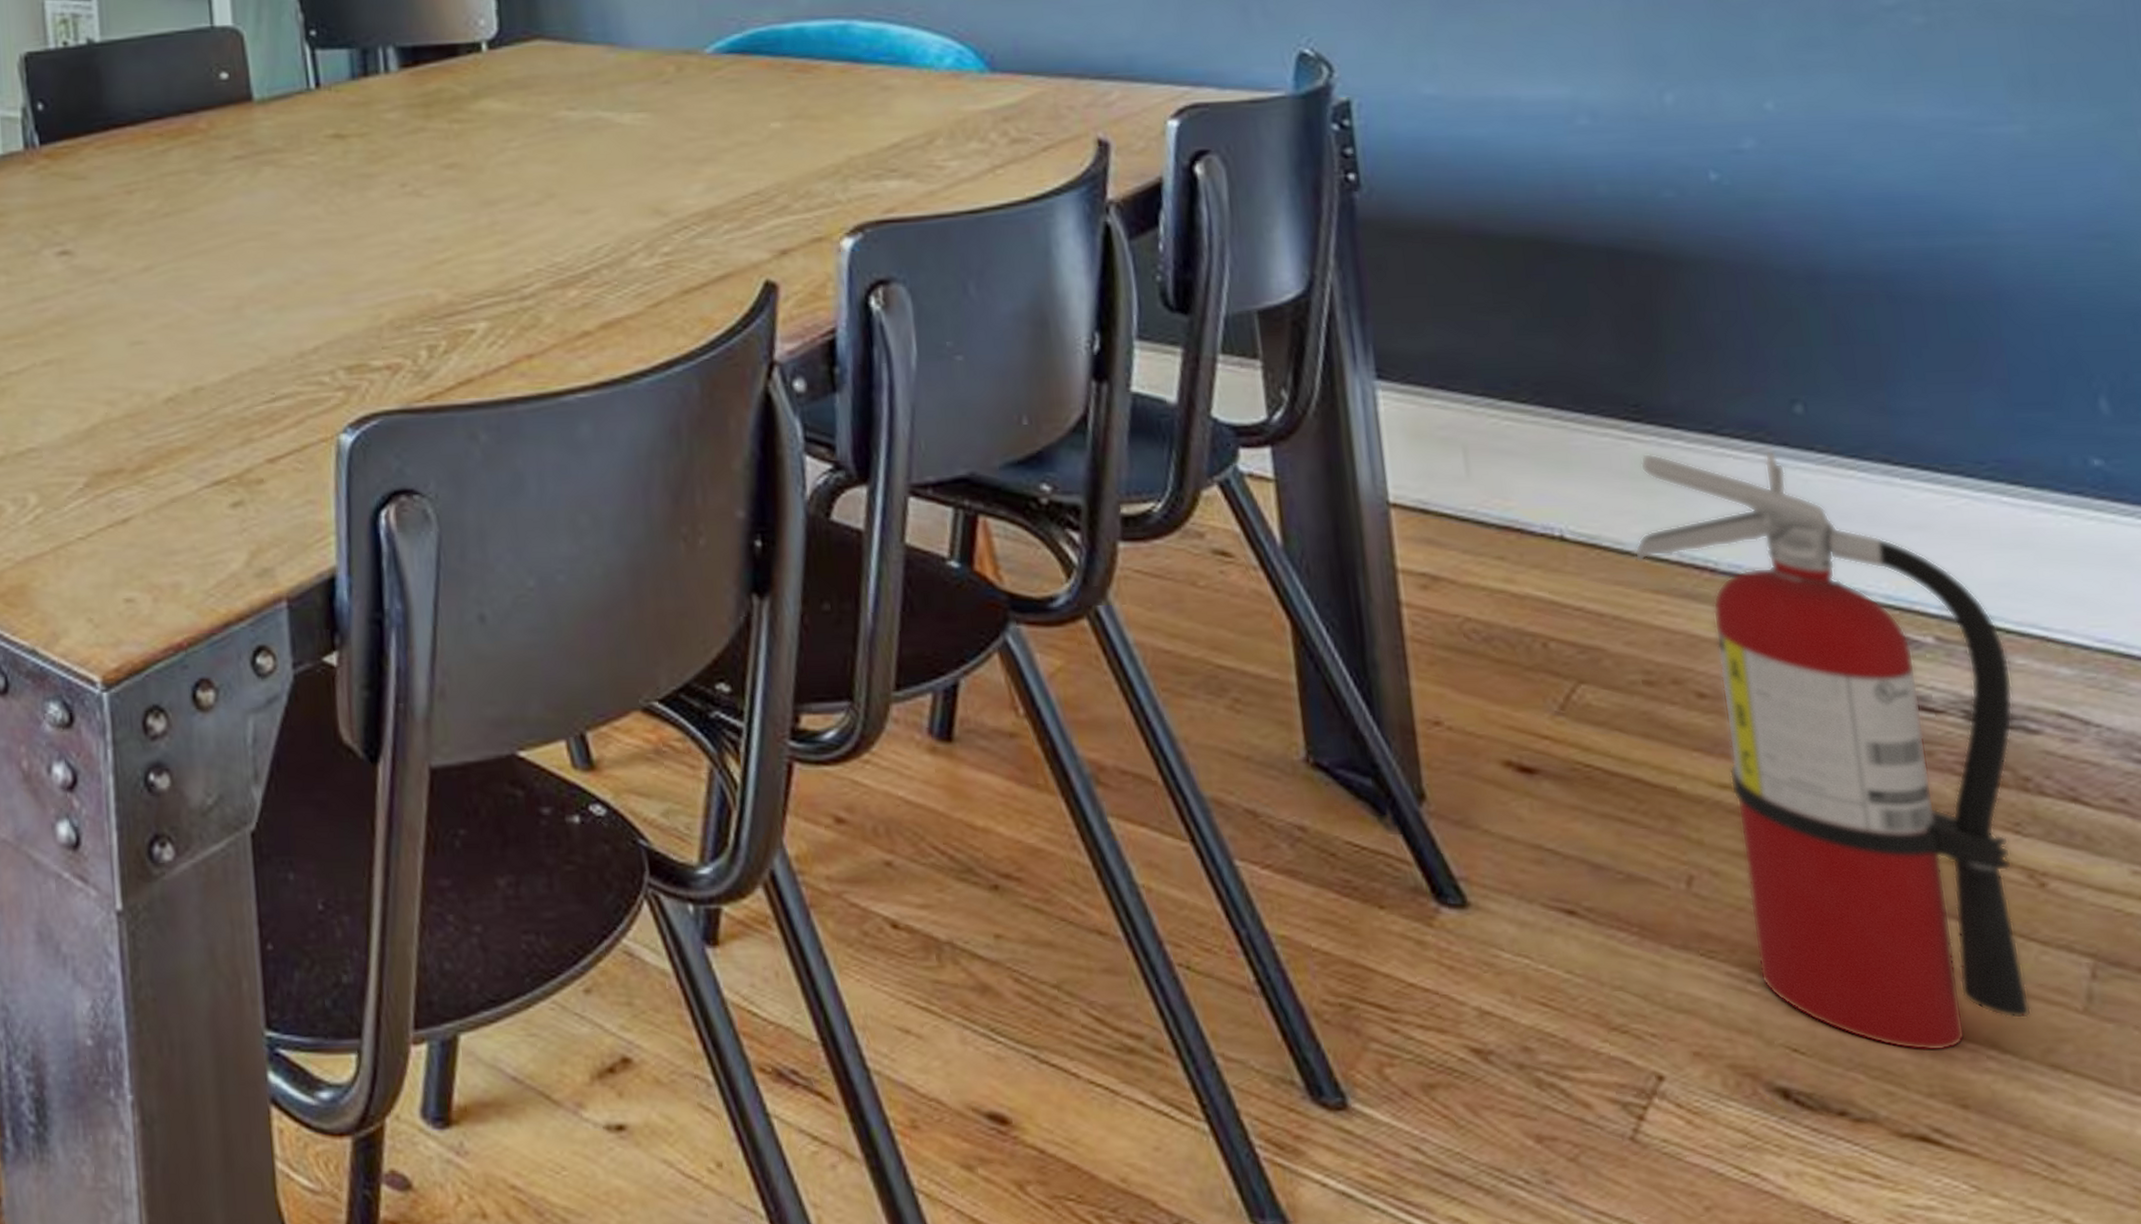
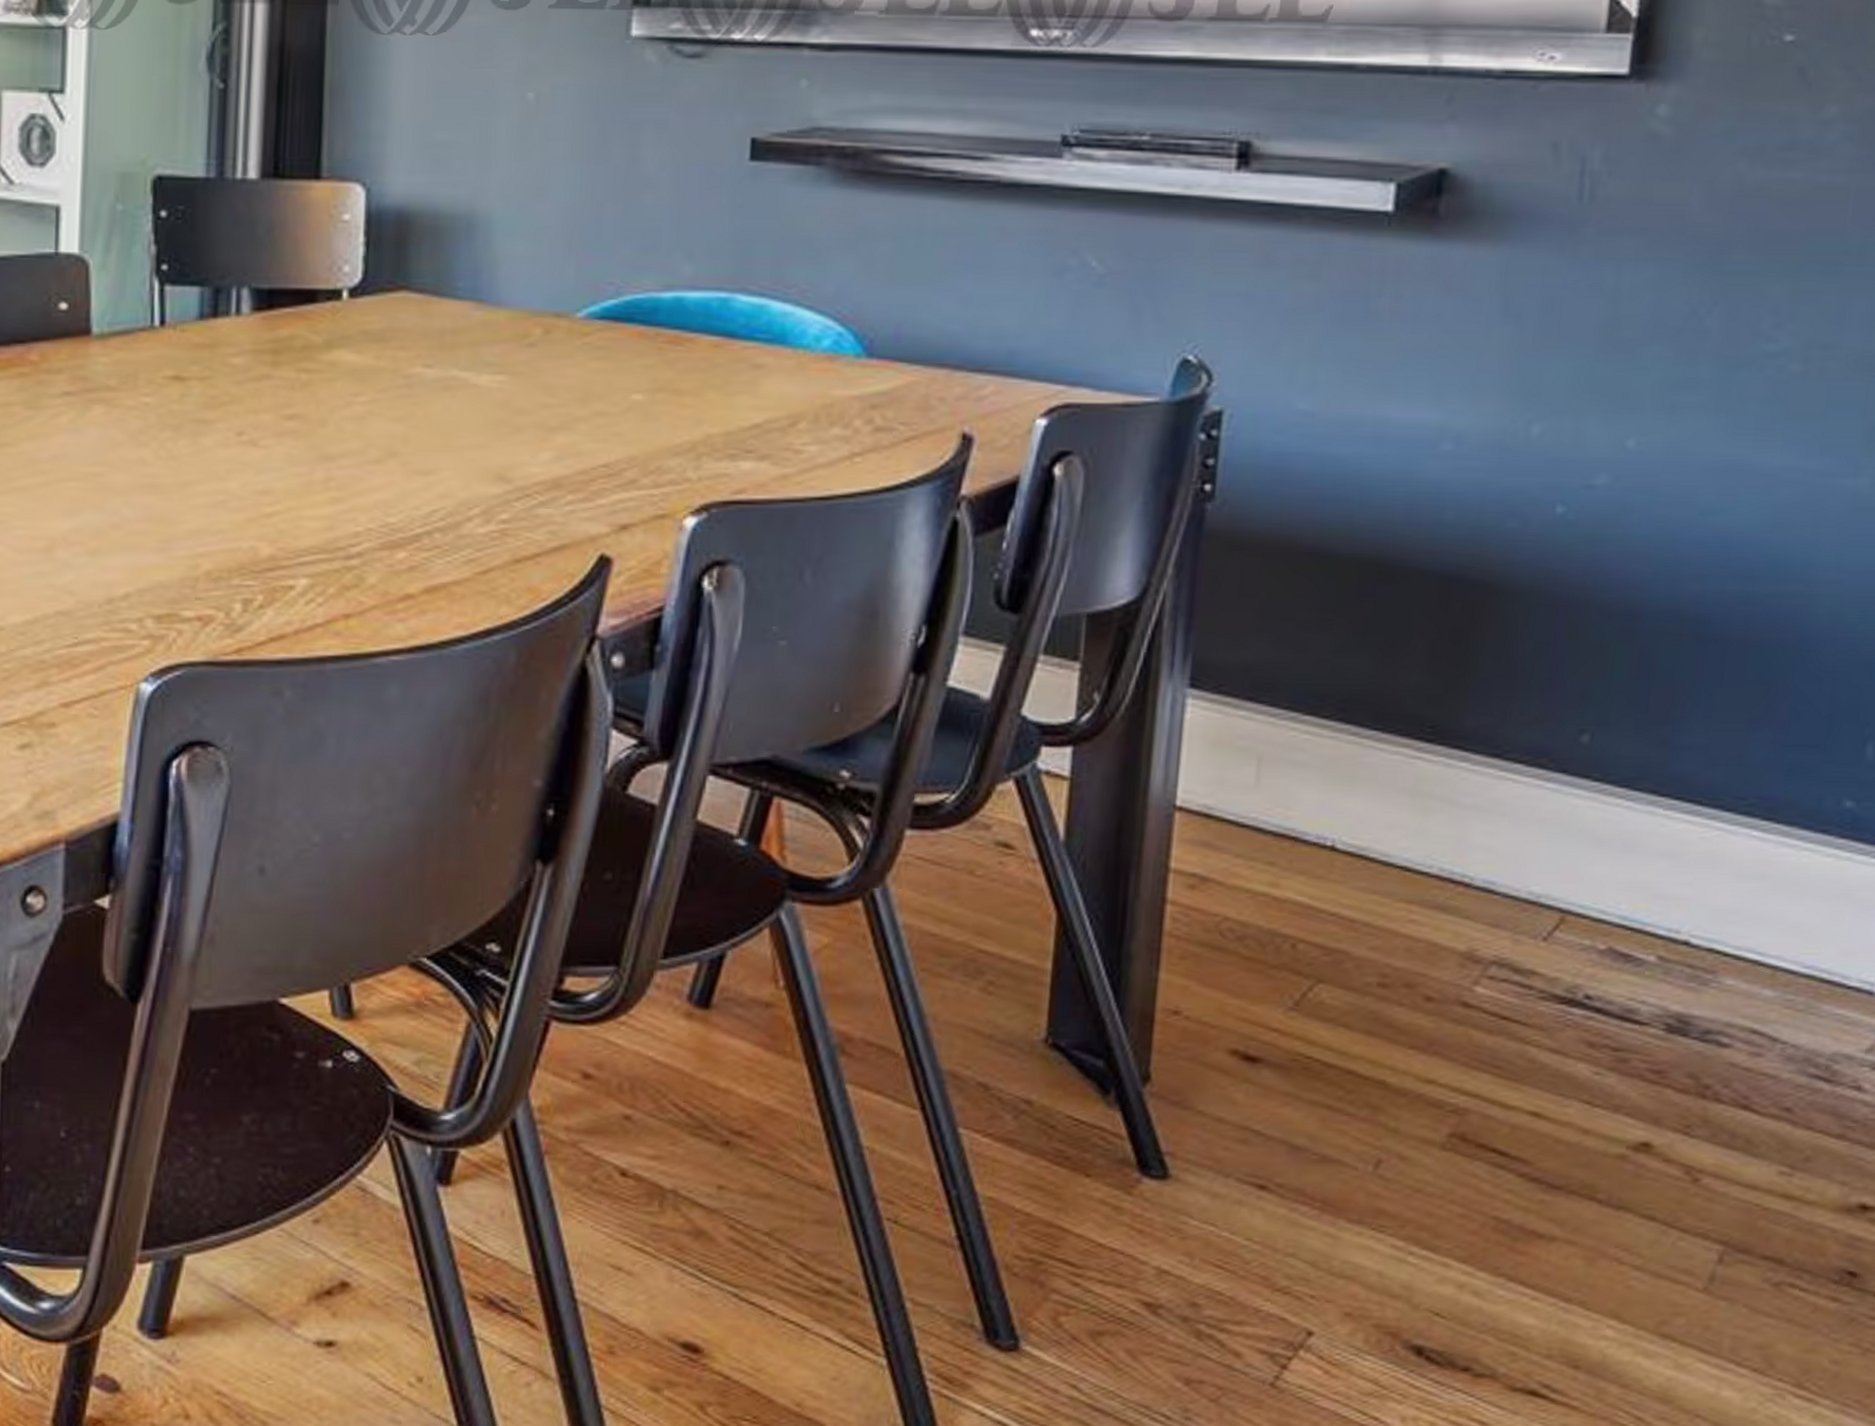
fire extinguisher: present [1634,451,2032,1052] -> none [1397,772,1720,1320]

